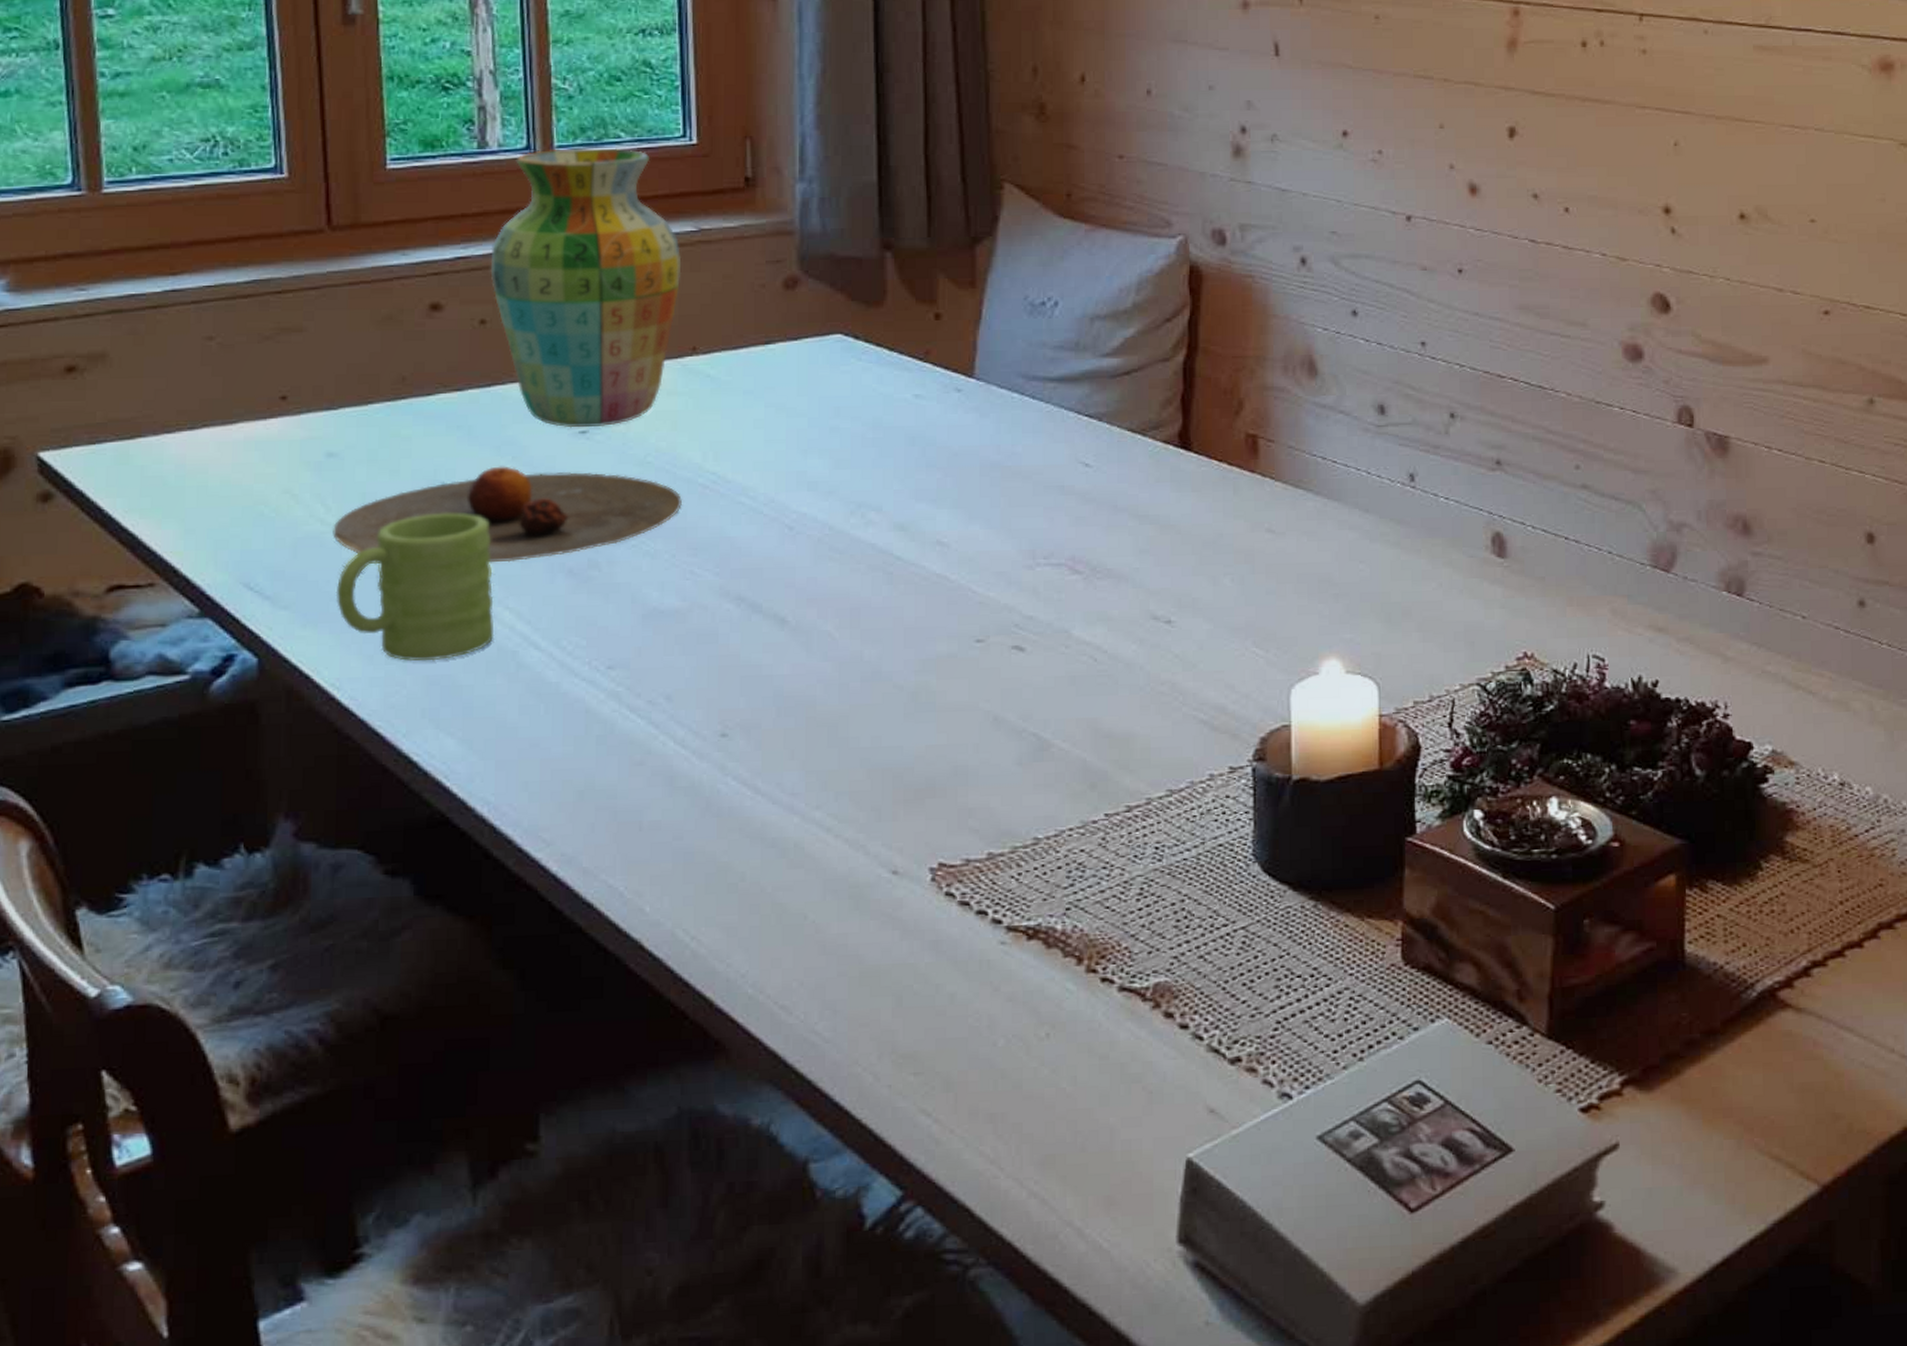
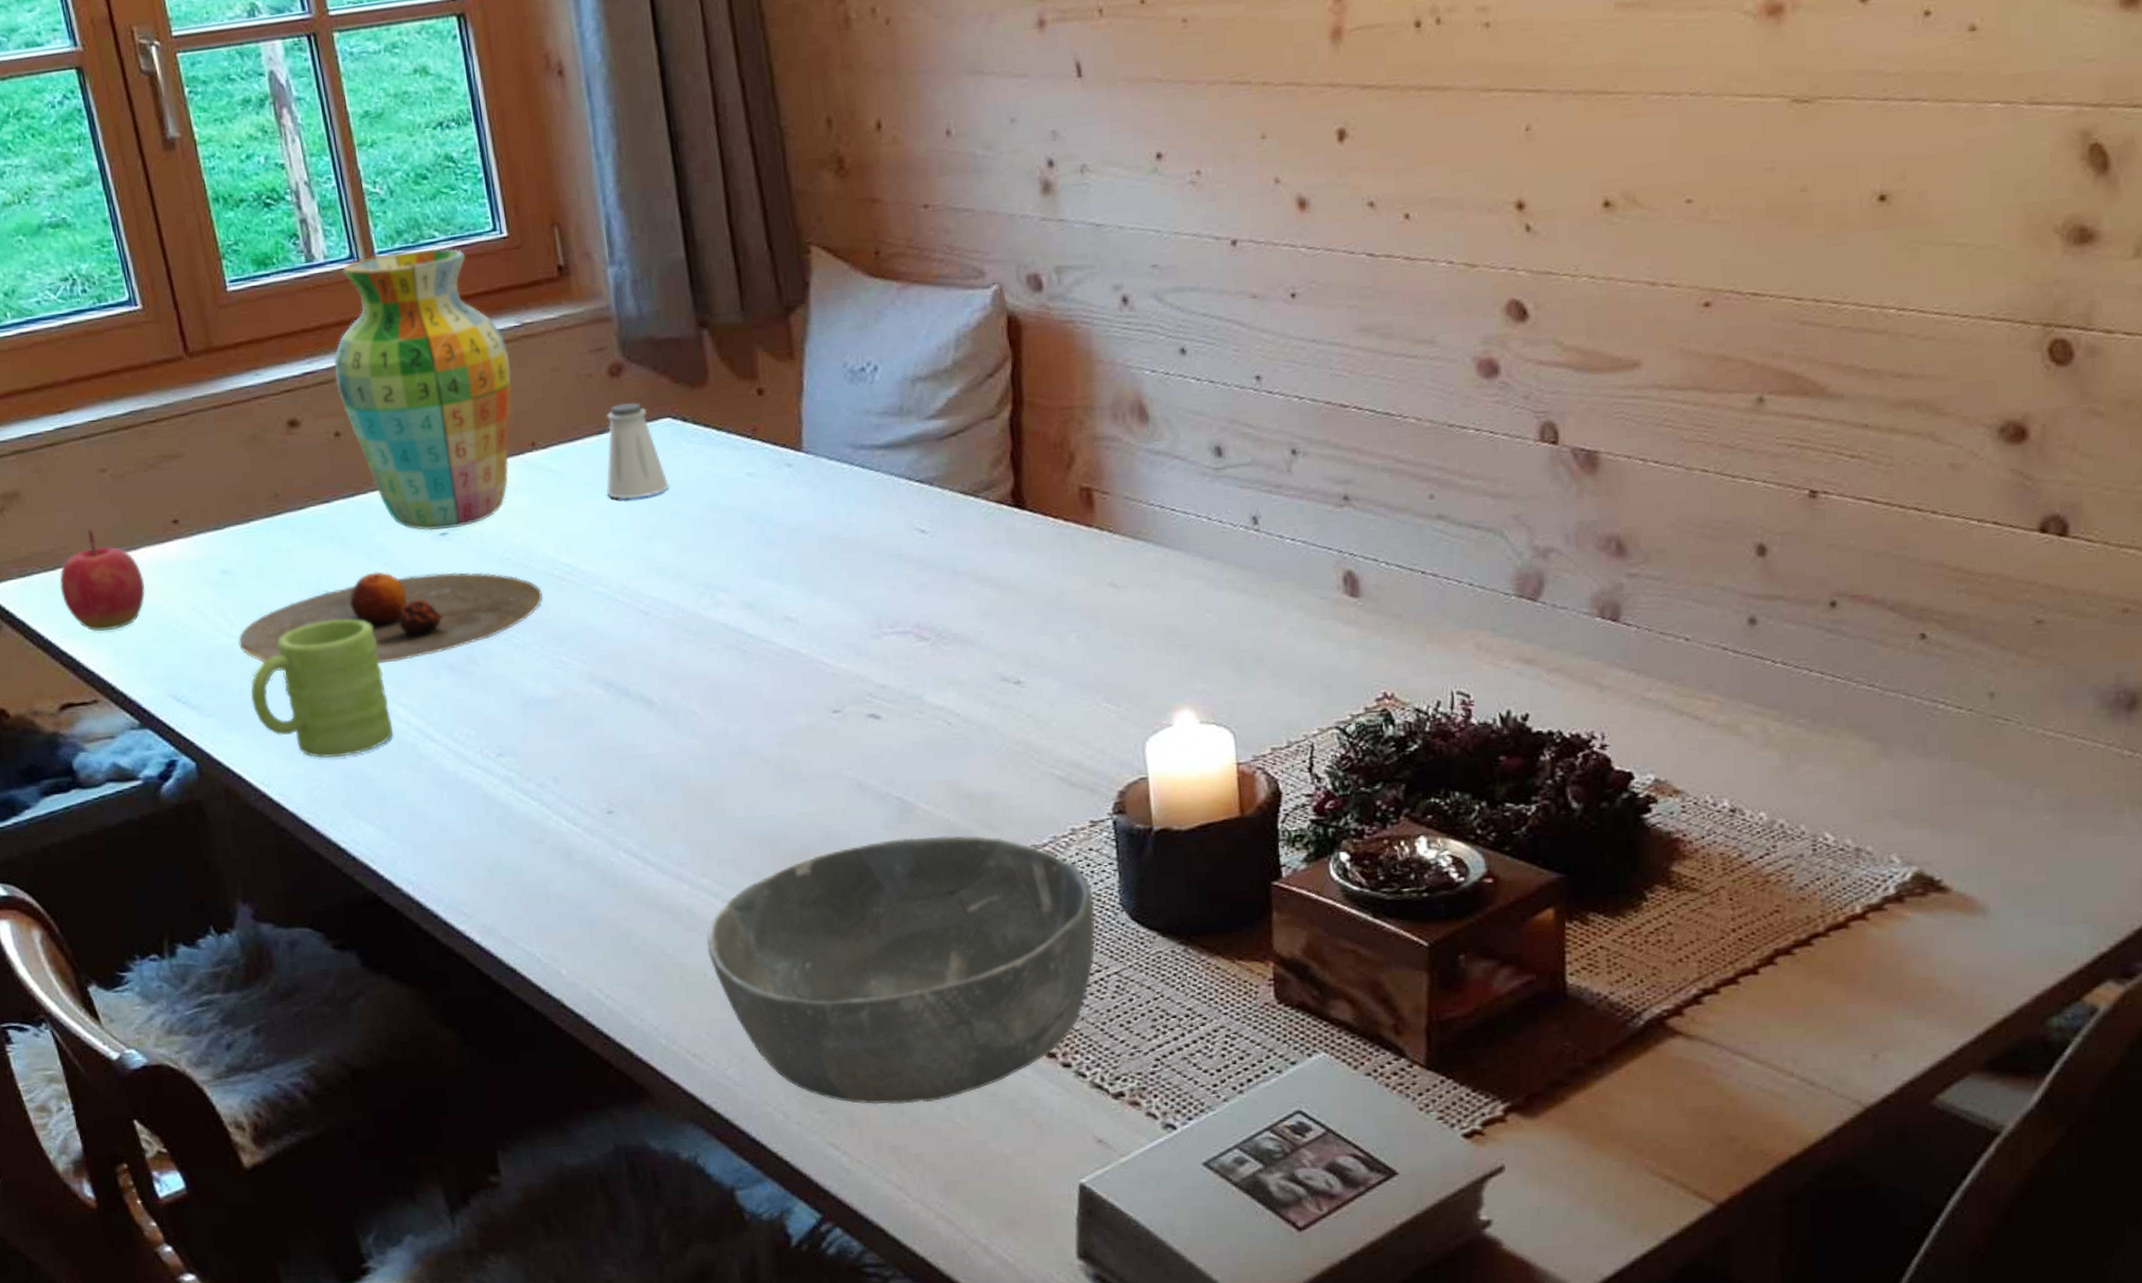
apple: none [134,398,236,508] -> present [59,528,145,631]
saltshaker: none [766,315,832,411] -> present [606,402,669,499]
bowl: none [811,775,1226,1067] -> present [707,835,1096,1105]

